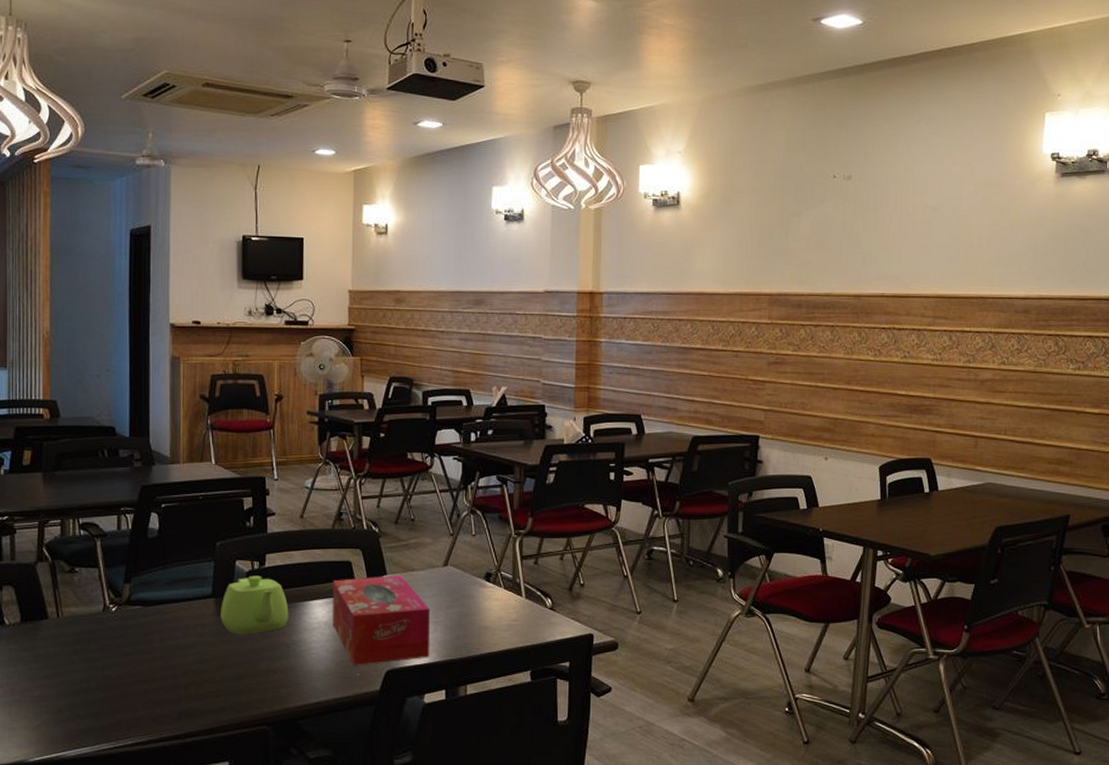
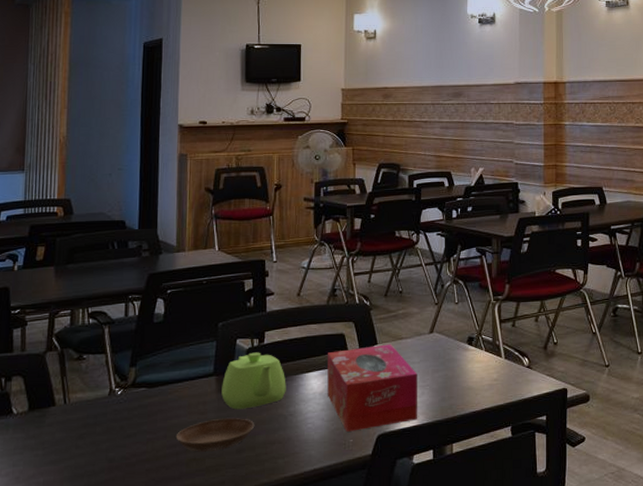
saucer: none [173,643,256,676] -> present [175,418,255,452]

